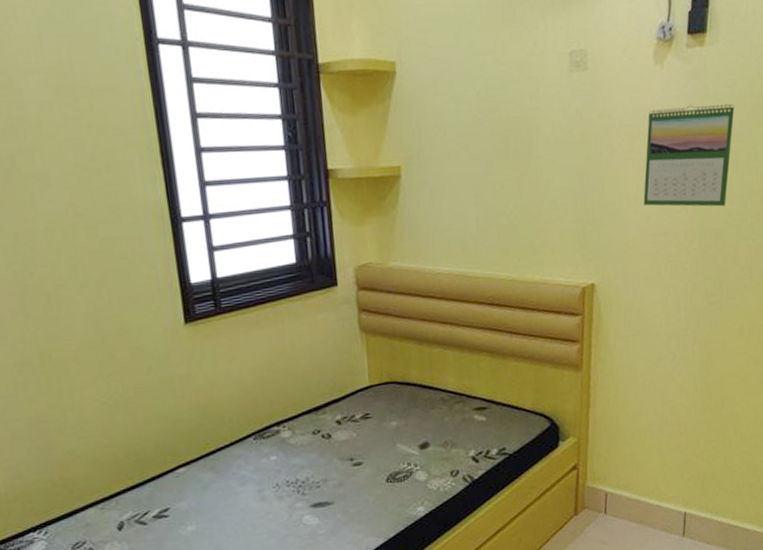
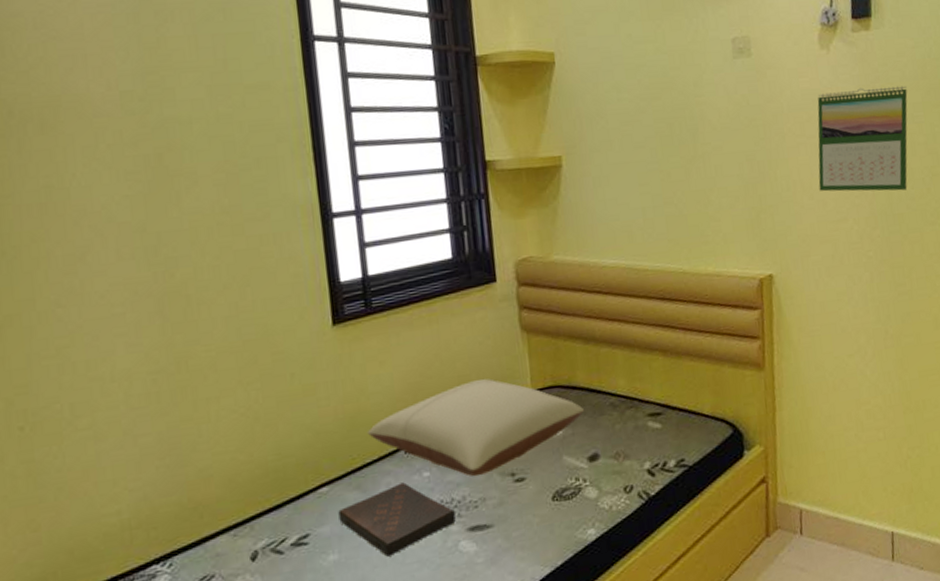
book: none [195,465,300,528] -> present [338,482,456,557]
pillow: none [219,374,418,461] -> present [367,378,585,477]

